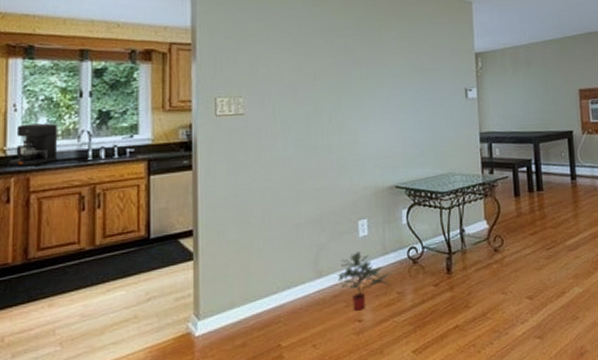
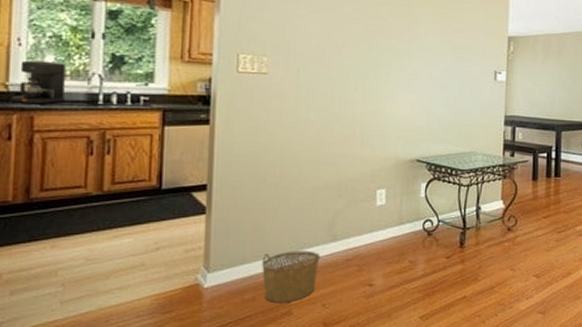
basket: none [251,289,308,347] -> present [262,250,320,303]
potted plant: present [338,251,392,311] -> none [352,220,405,275]

